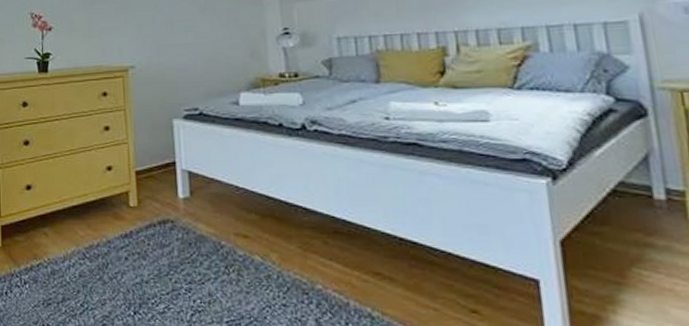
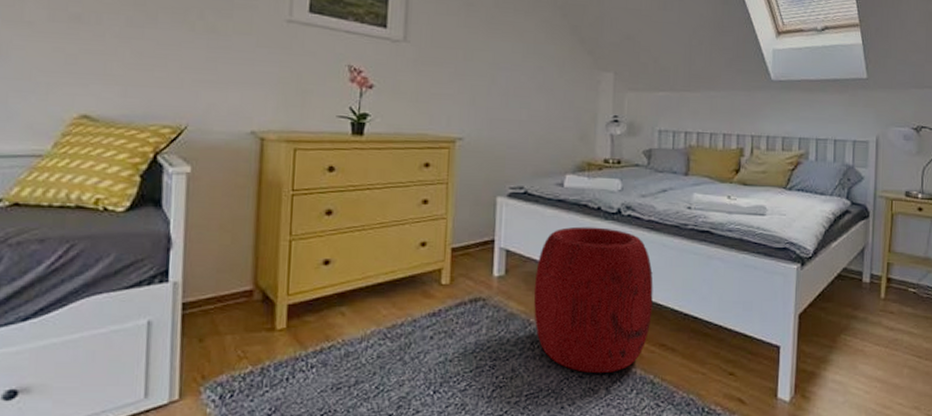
pouf: none [221,144,359,303] -> present [533,226,654,374]

